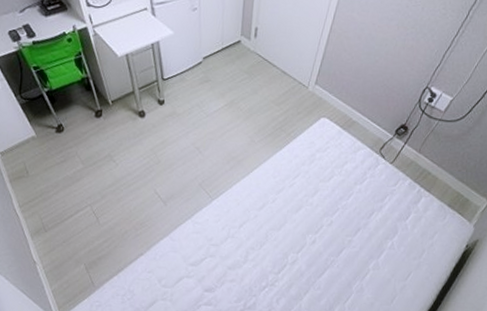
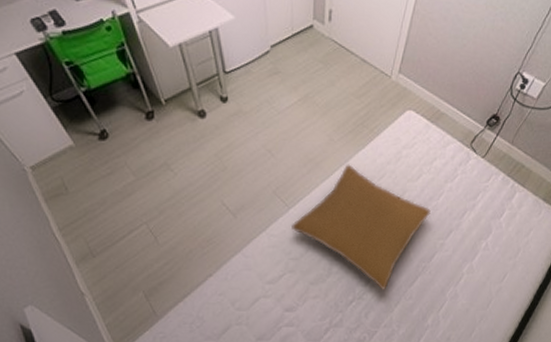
pillow: none [214,163,340,279] -> present [291,164,431,290]

